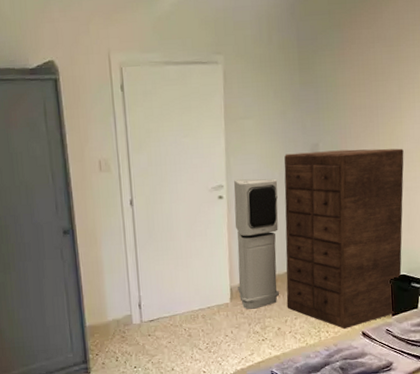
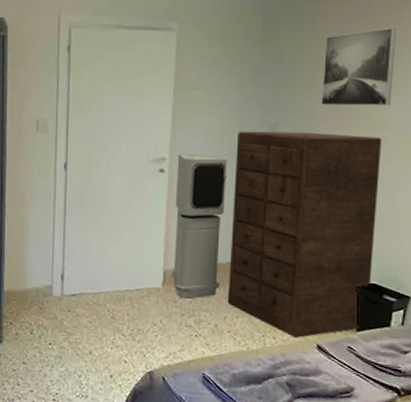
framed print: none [352,50,411,124] -> present [321,28,396,106]

